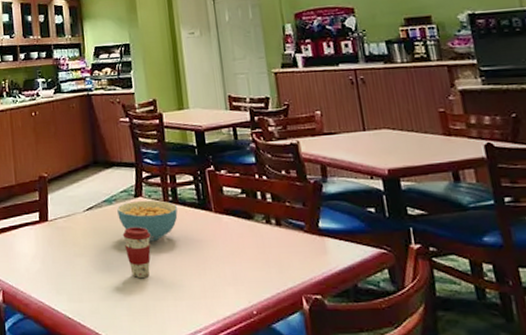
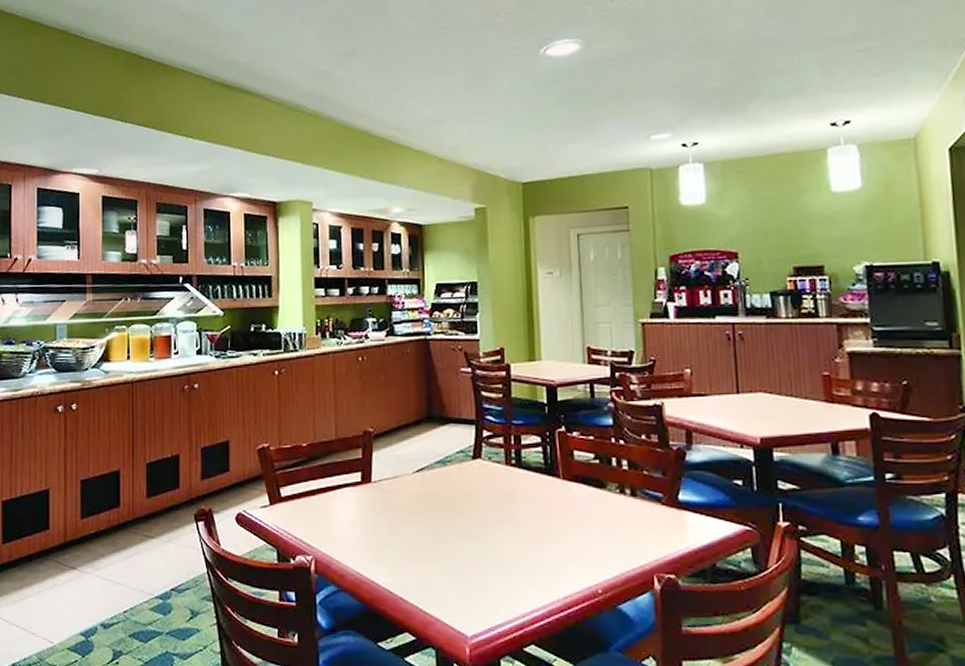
cereal bowl: present [117,200,178,242] -> none [452,462,521,509]
coffee cup: present [122,227,151,278] -> none [456,493,488,549]

